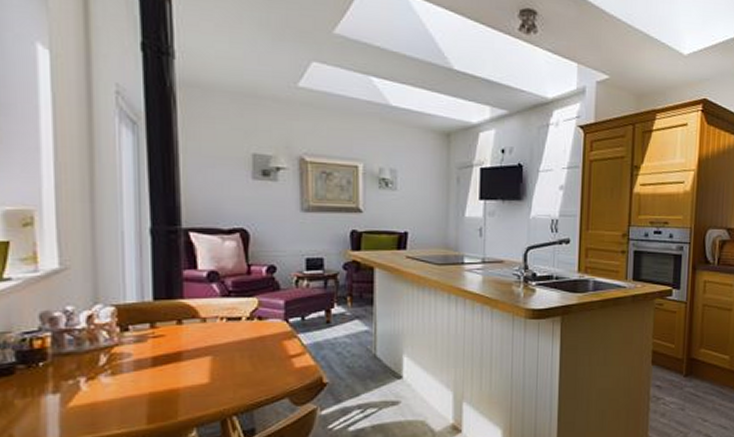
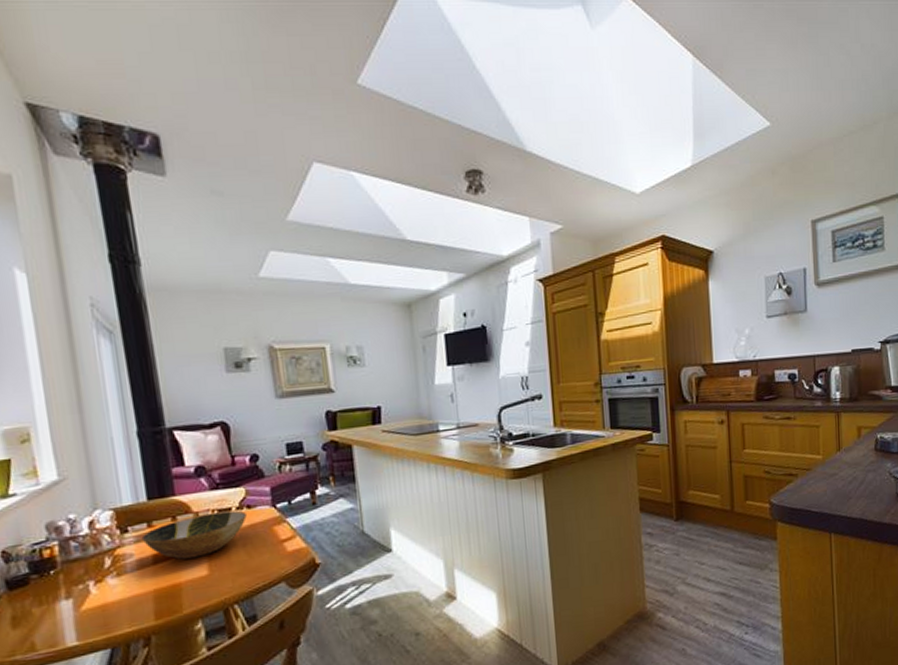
bowl: none [142,321,258,364] -> present [141,510,248,560]

